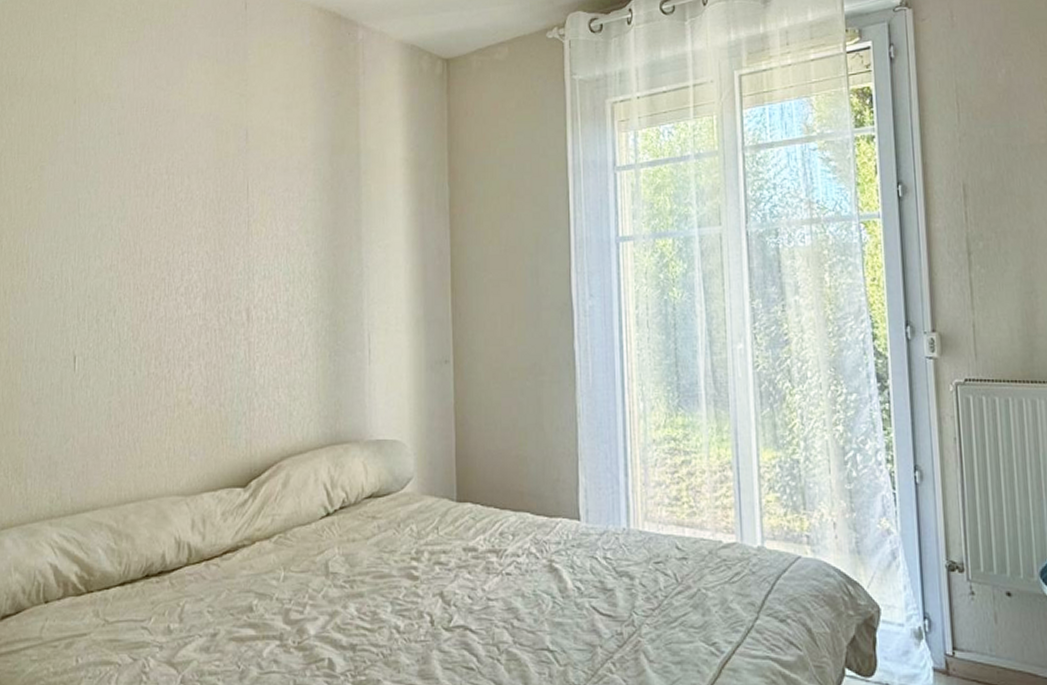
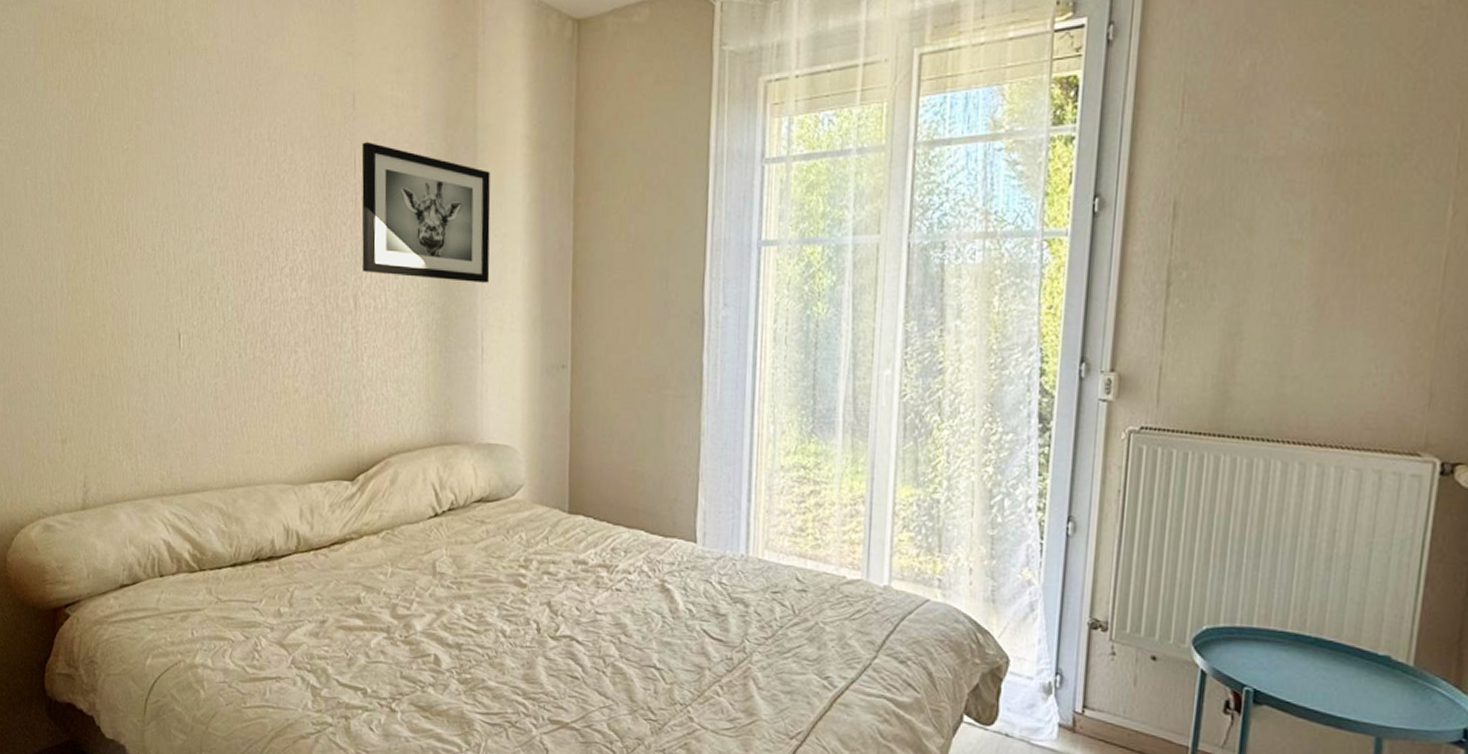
wall art: none [254,171,375,290] -> present [361,142,491,283]

